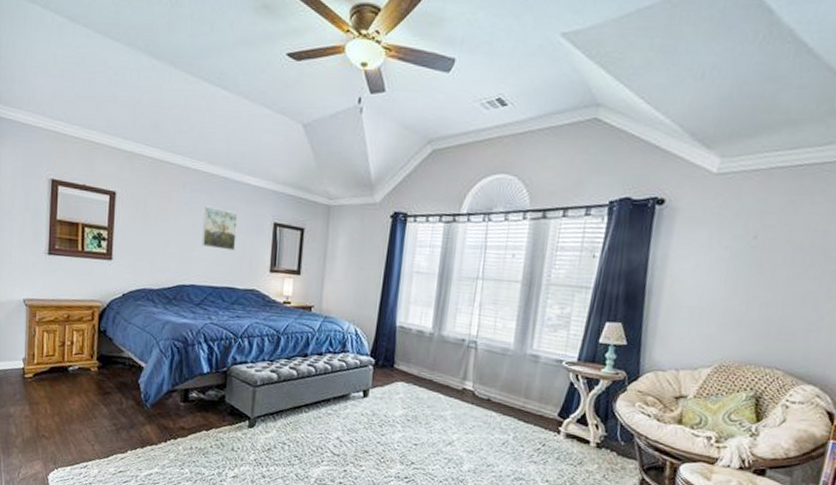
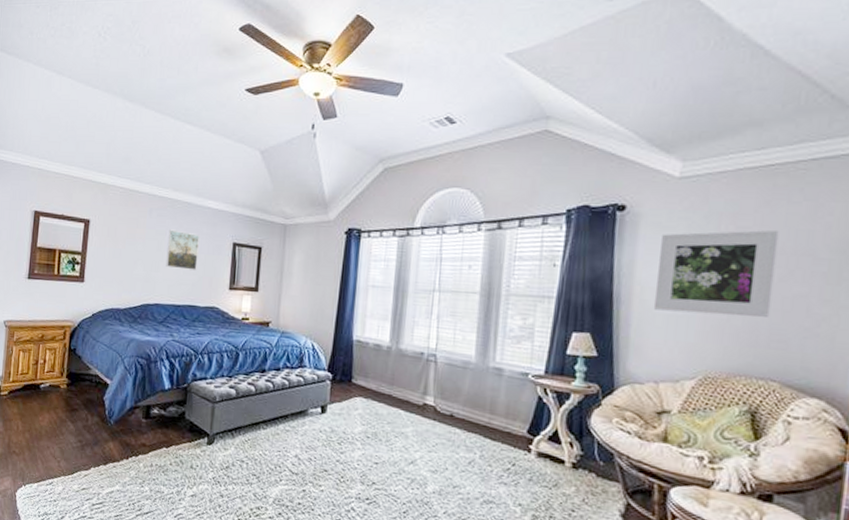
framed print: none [681,228,800,311] -> present [653,230,779,318]

